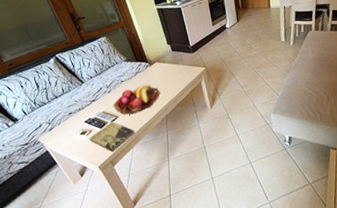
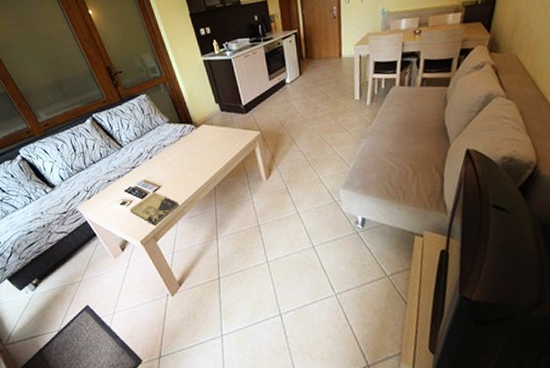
fruit basket: present [113,83,160,115] -> none [154,149,208,185]

